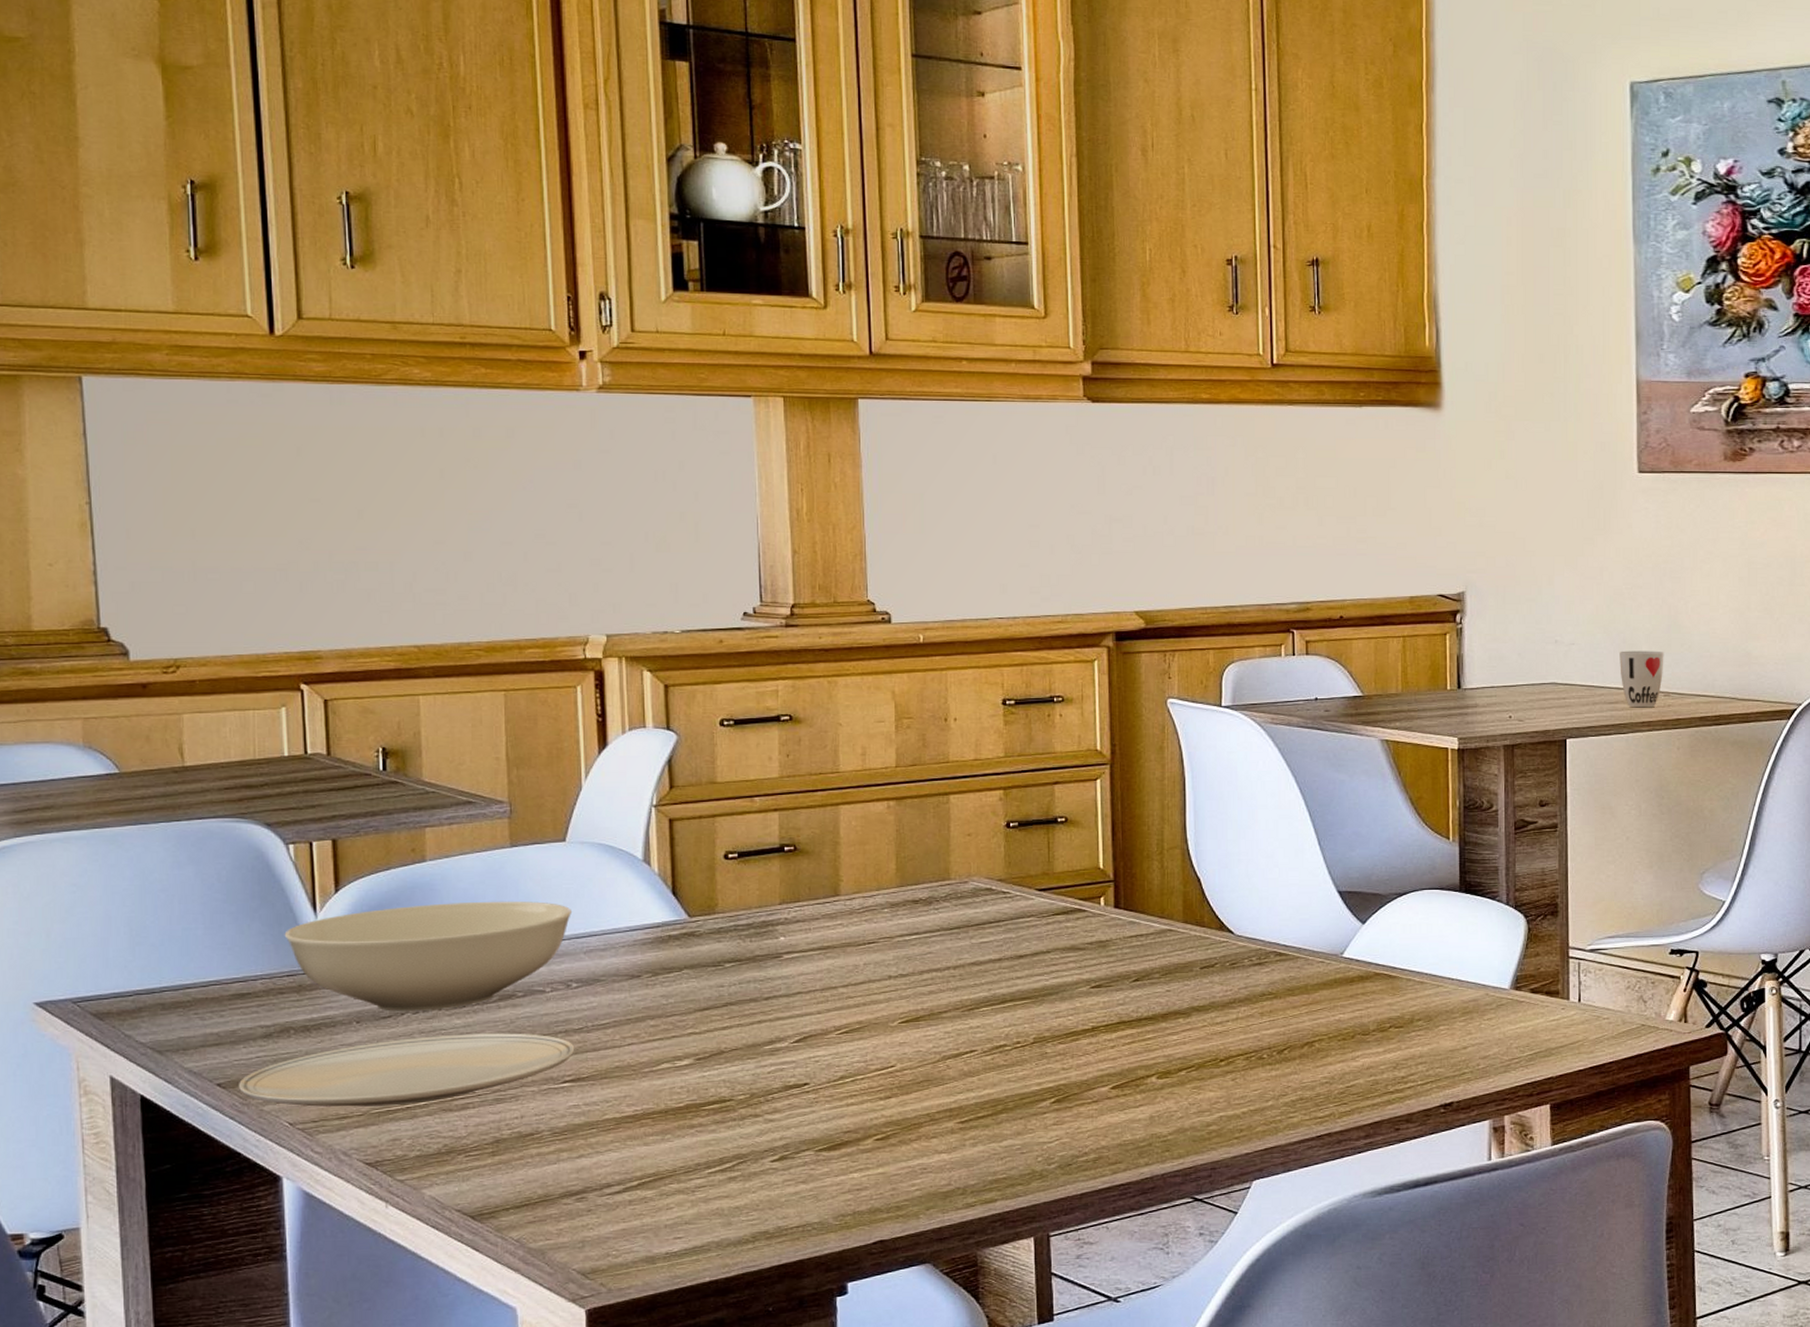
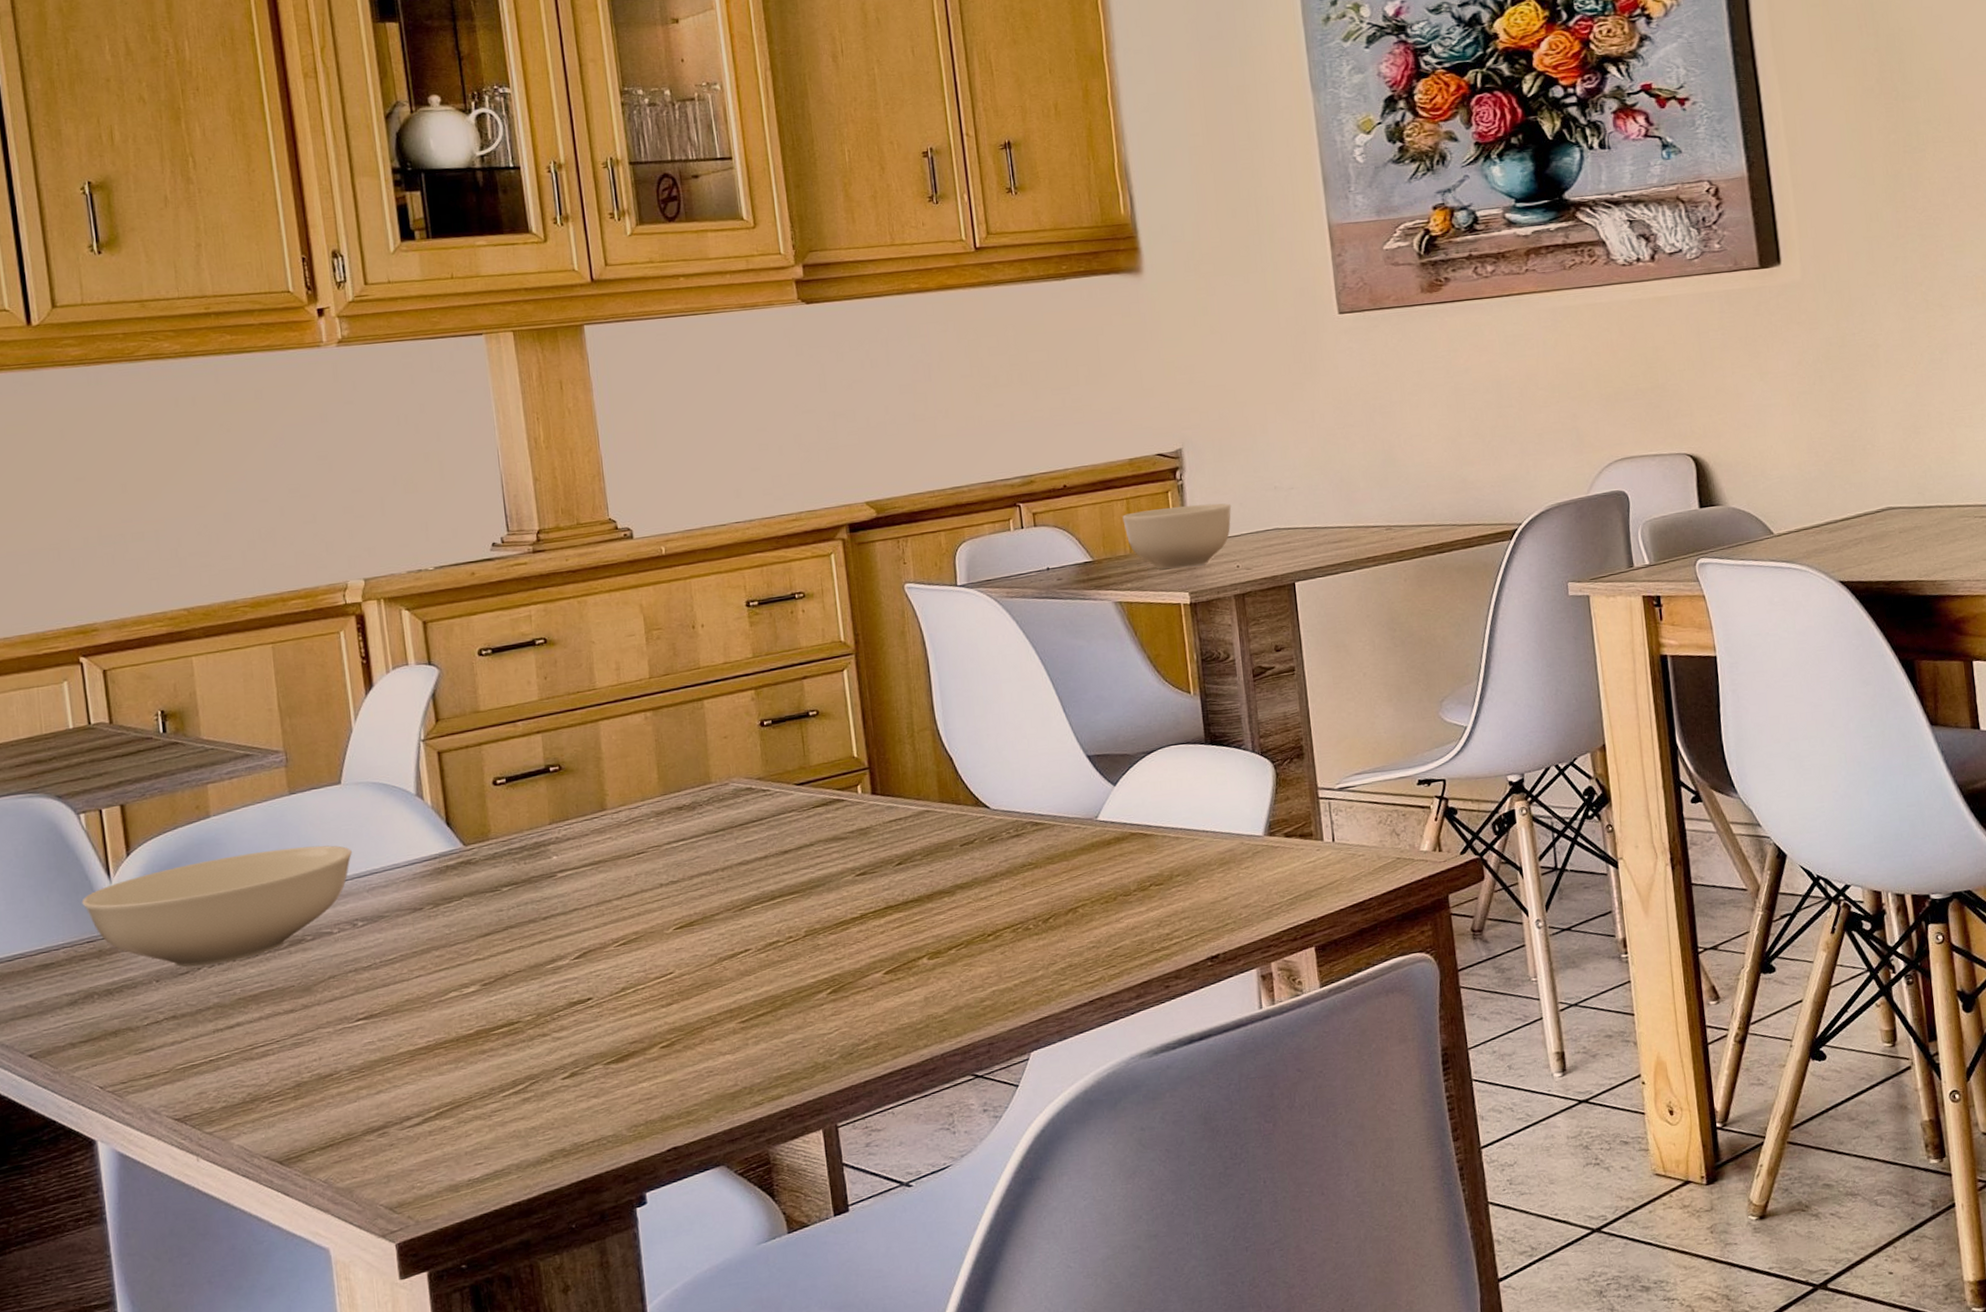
plate: present [238,1033,575,1107] -> none [48,975,366,1069]
bowl: none [1397,651,1510,712] -> present [1122,503,1232,569]
cup: present [1619,651,1664,708] -> none [1338,486,1383,544]

